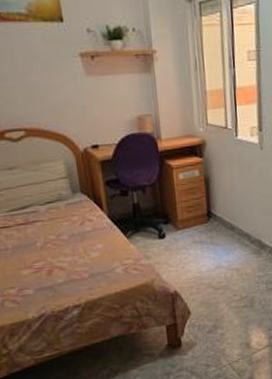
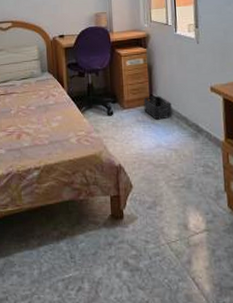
storage bin: none [200,211,233,239] -> present [143,95,173,120]

